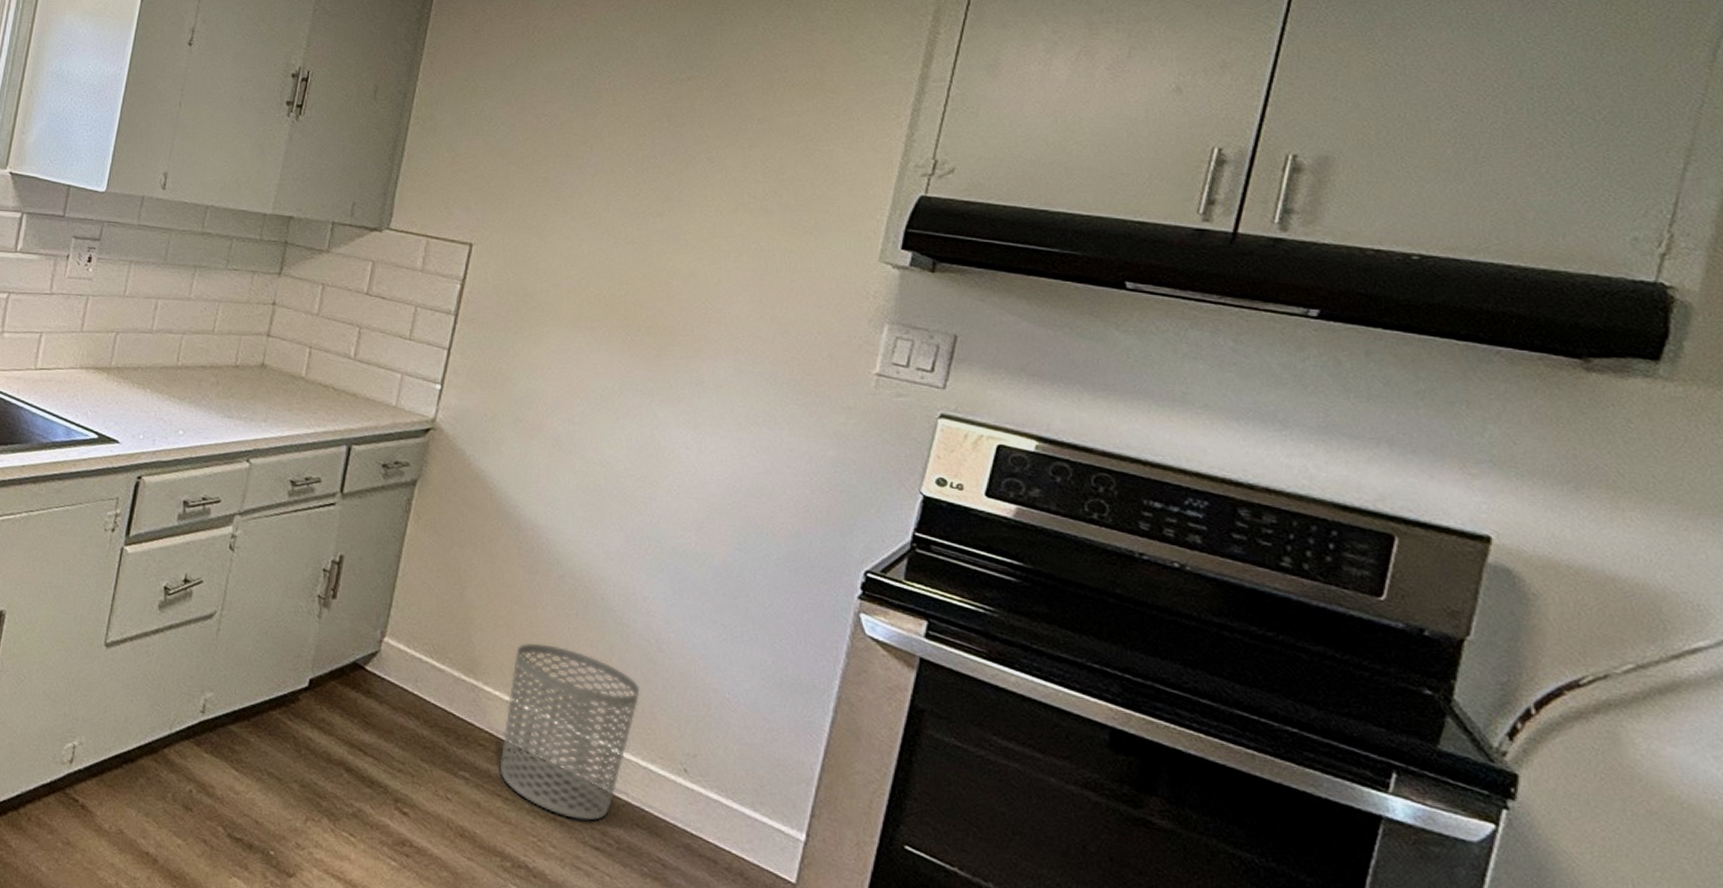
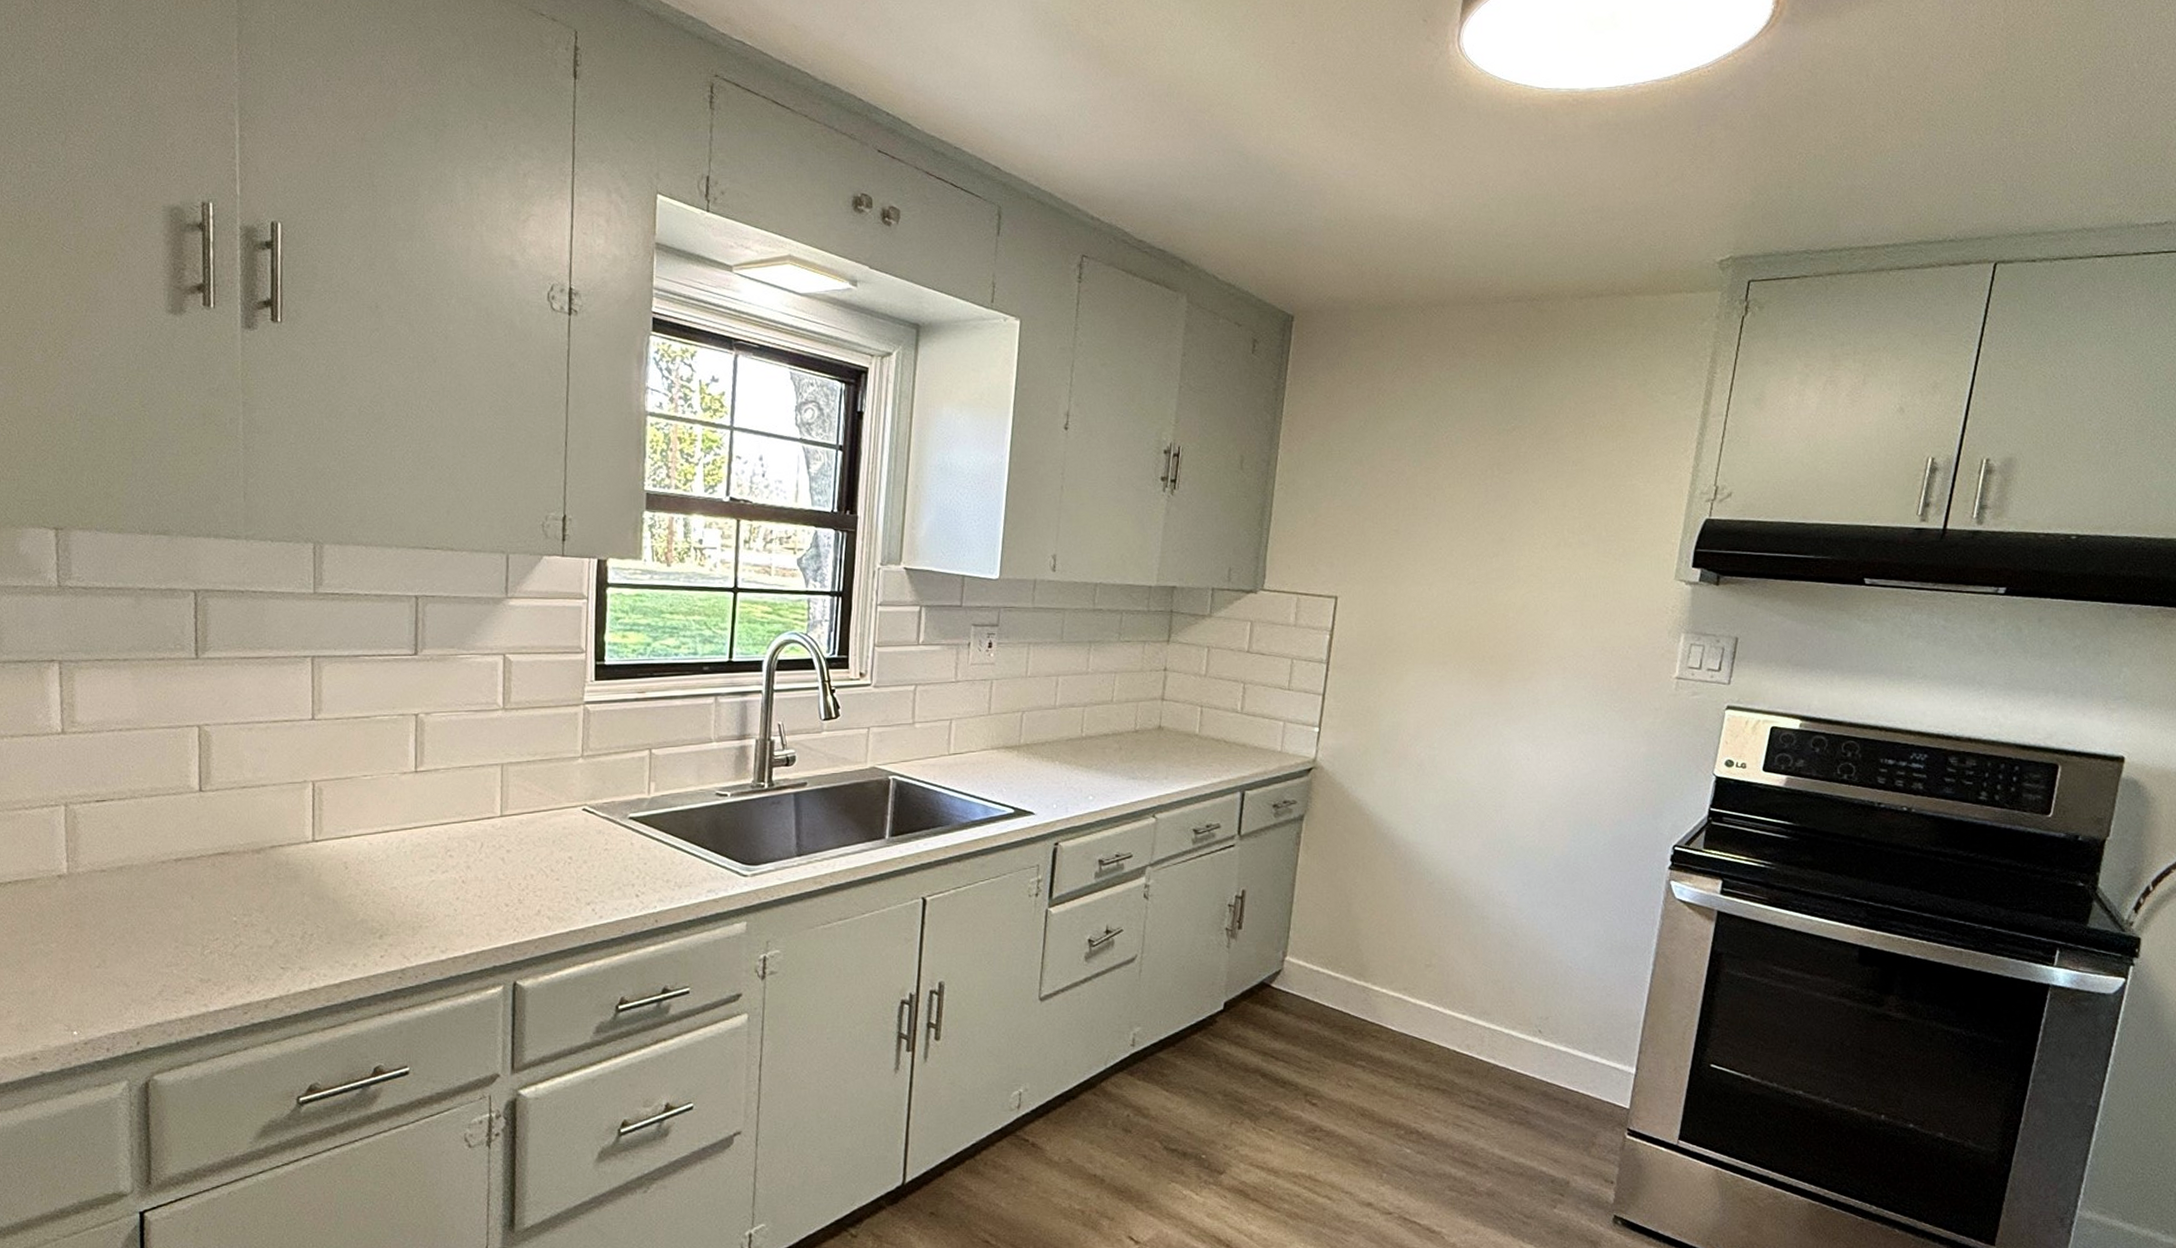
waste bin: present [499,642,640,821] -> none [1390,943,1501,1086]

